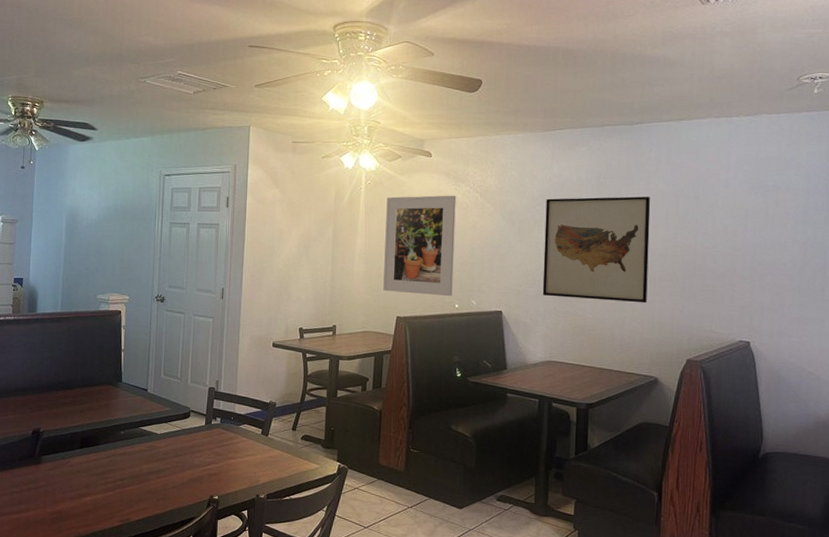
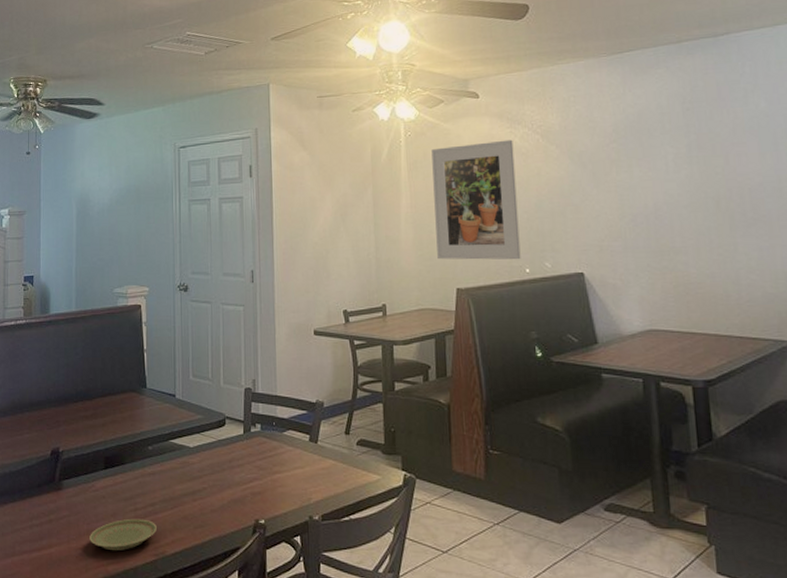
plate: none [64,490,124,516] -> present [90,518,157,550]
wall art: present [542,196,651,303] -> none [622,120,765,251]

